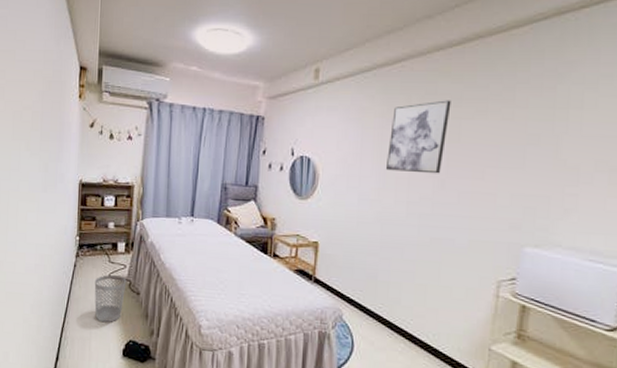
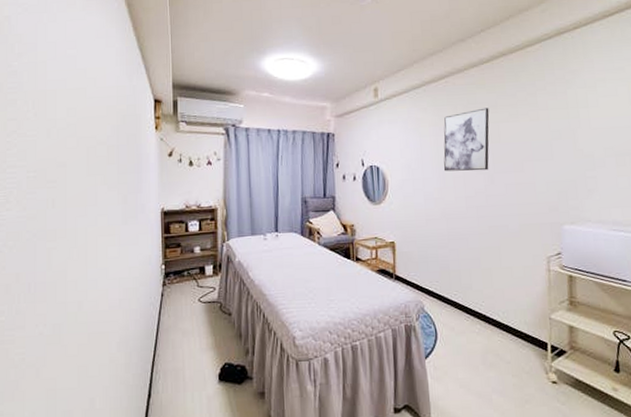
wastebasket: present [94,275,127,322] -> none [184,299,217,348]

